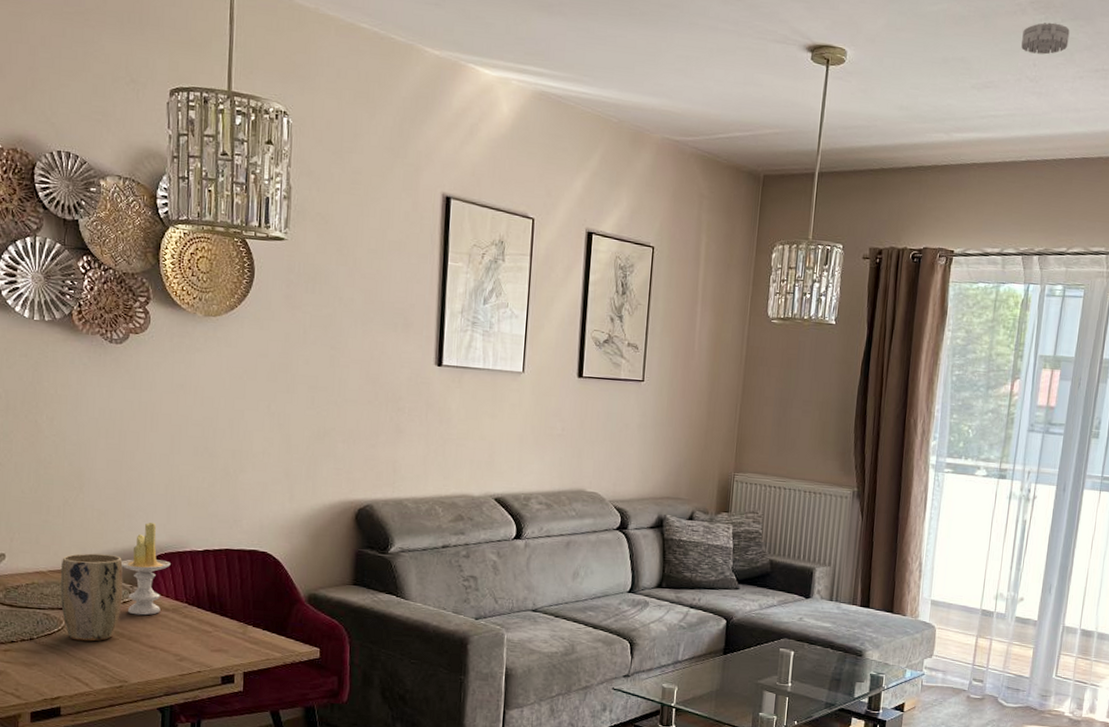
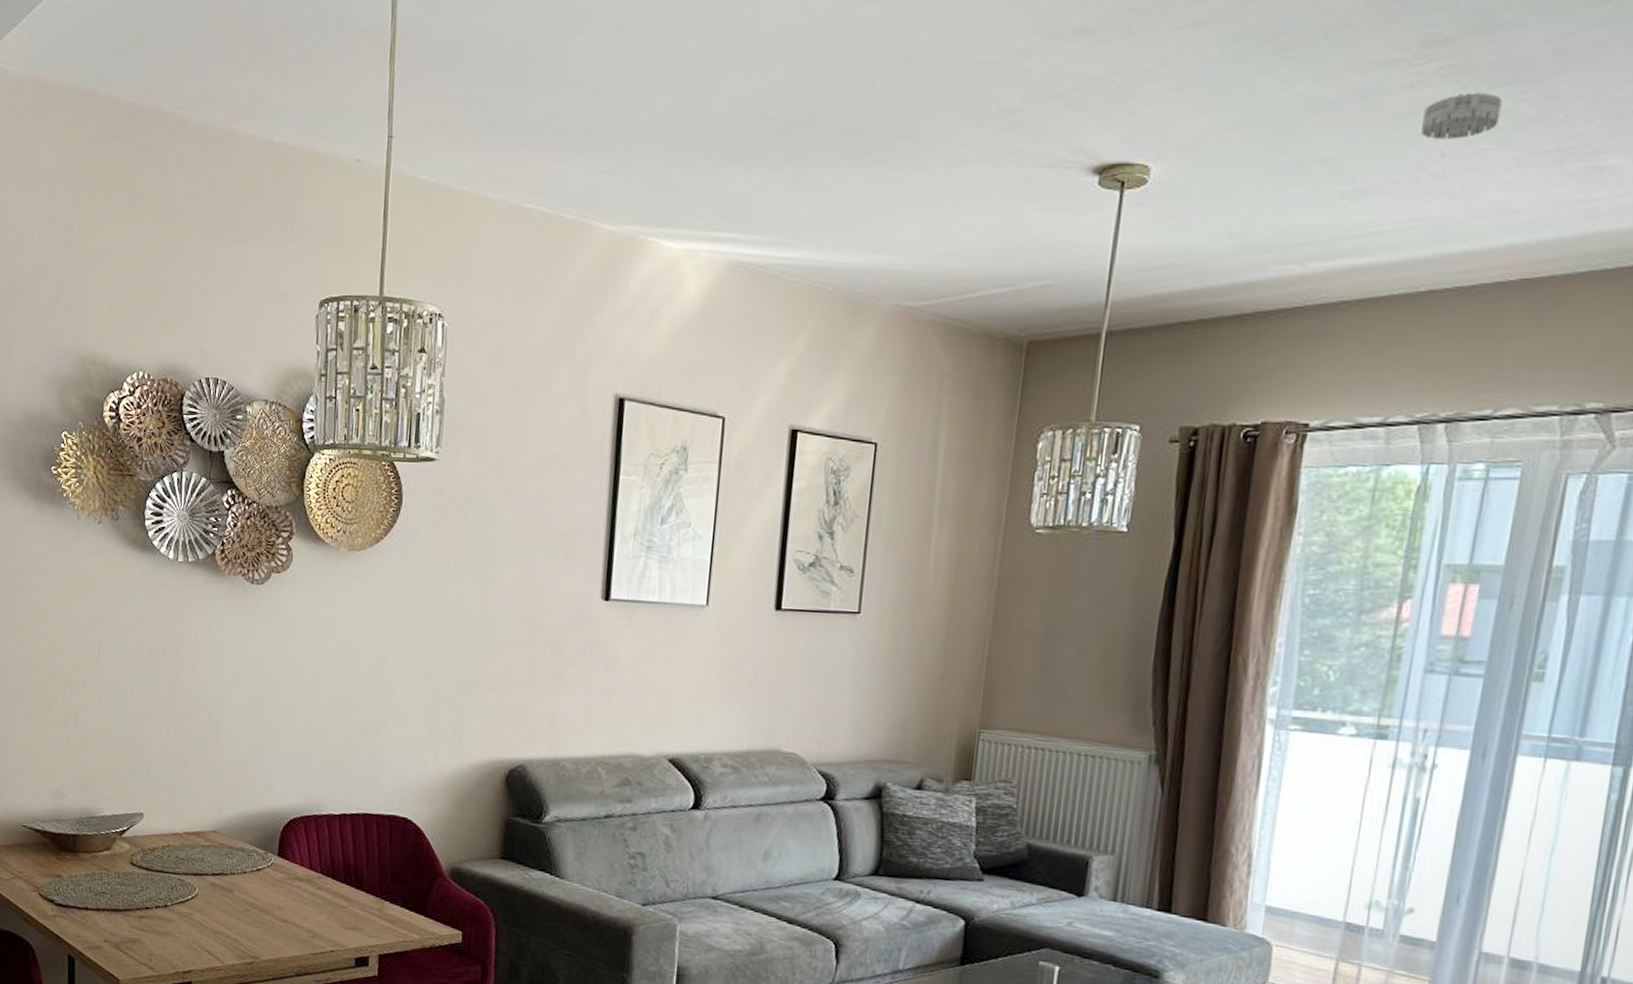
plant pot: present [60,553,123,642] -> none [195,814,258,912]
candle: present [121,522,171,616] -> none [256,781,306,885]

